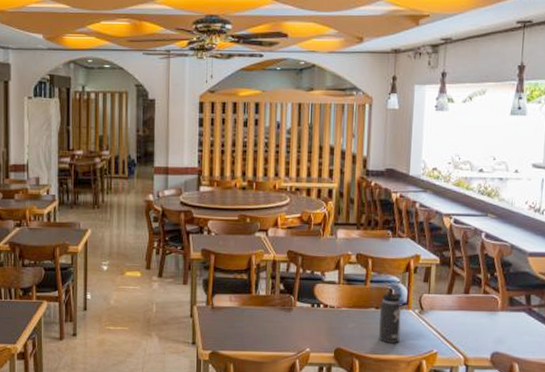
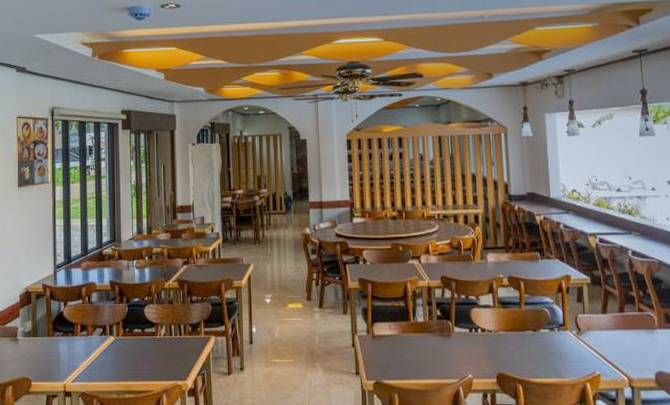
thermos bottle: present [379,287,402,343] -> none [536,309,561,366]

